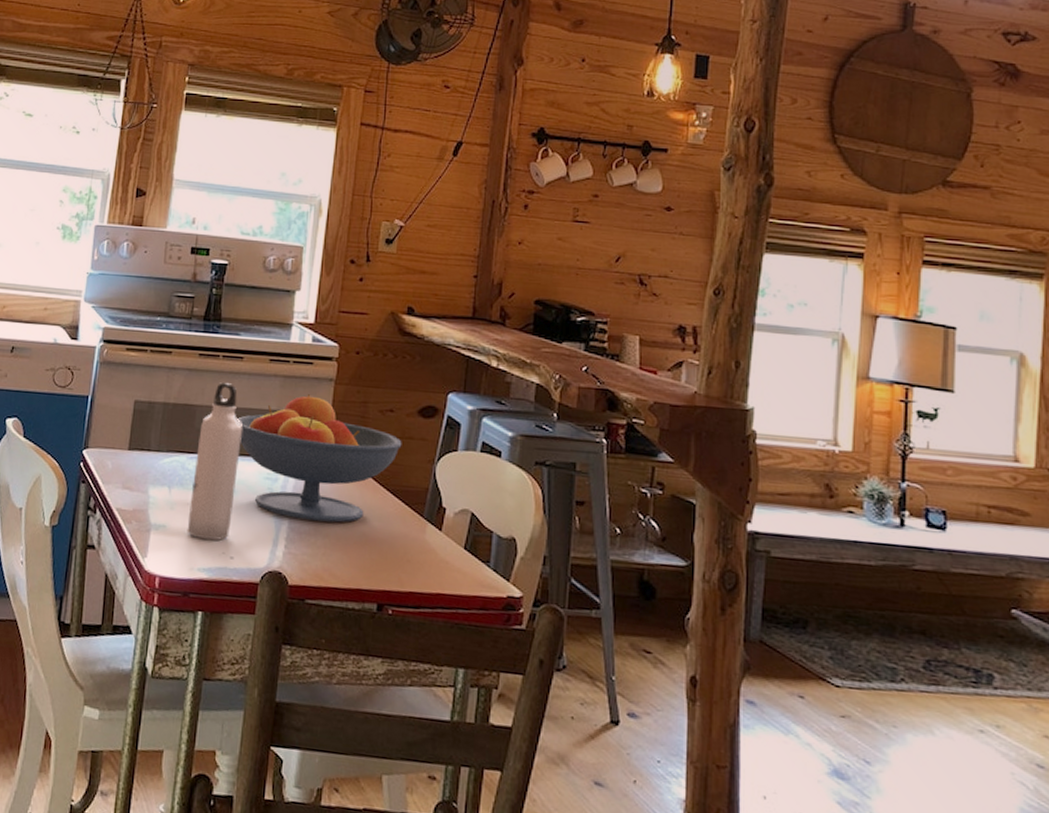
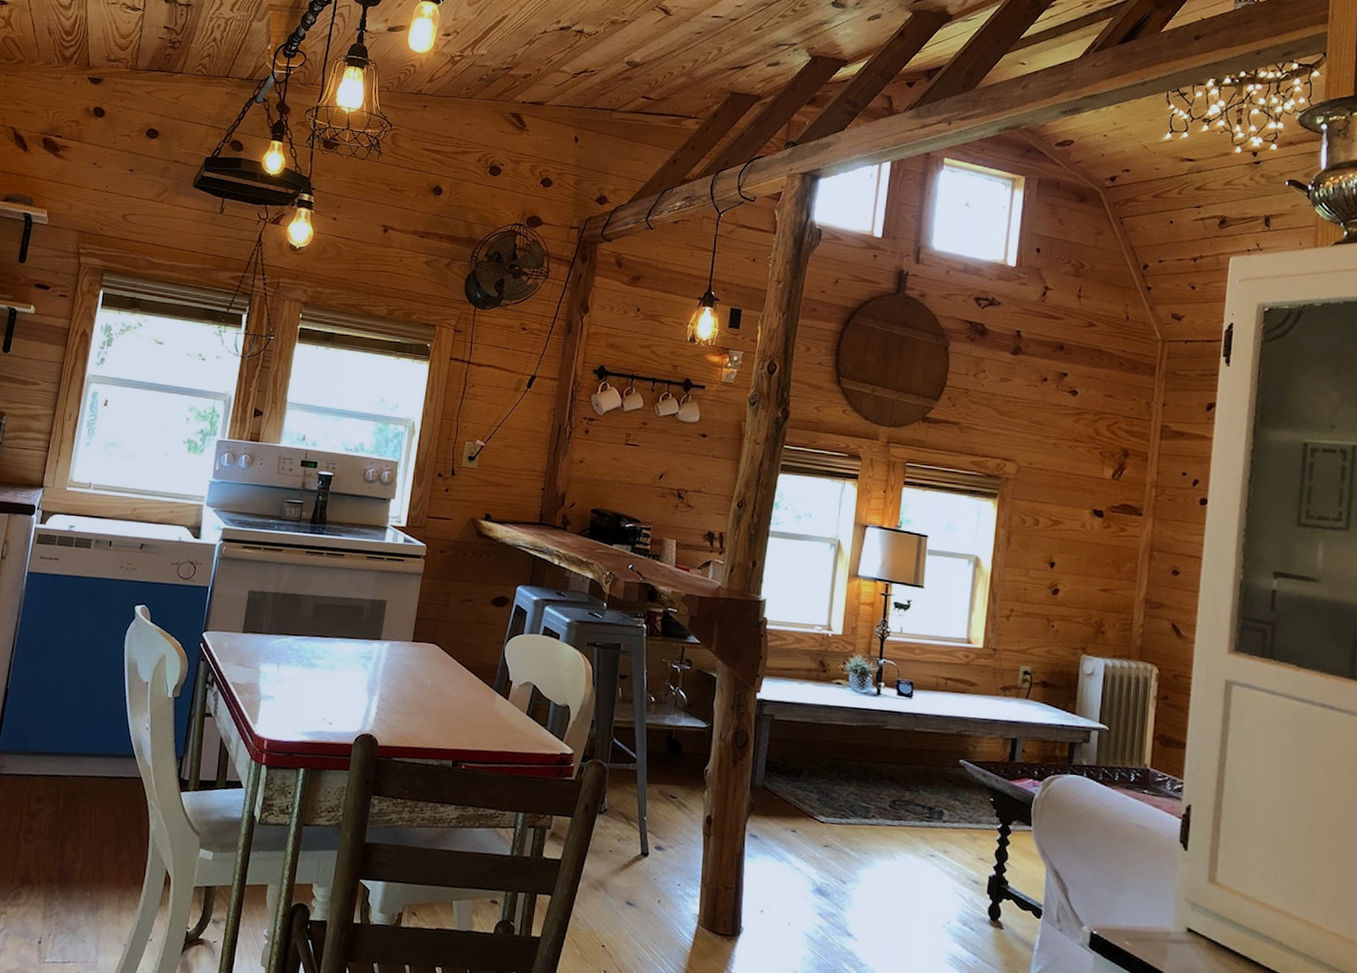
water bottle: present [187,382,242,541] -> none [292,576,342,709]
fruit bowl: present [237,394,402,523] -> none [338,586,477,694]

